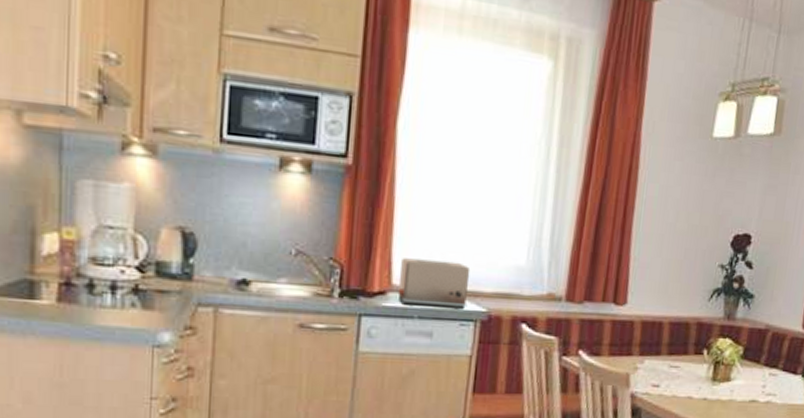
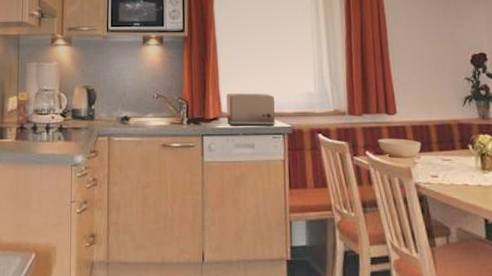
bowl: none [596,335,649,363] -> present [378,138,421,159]

